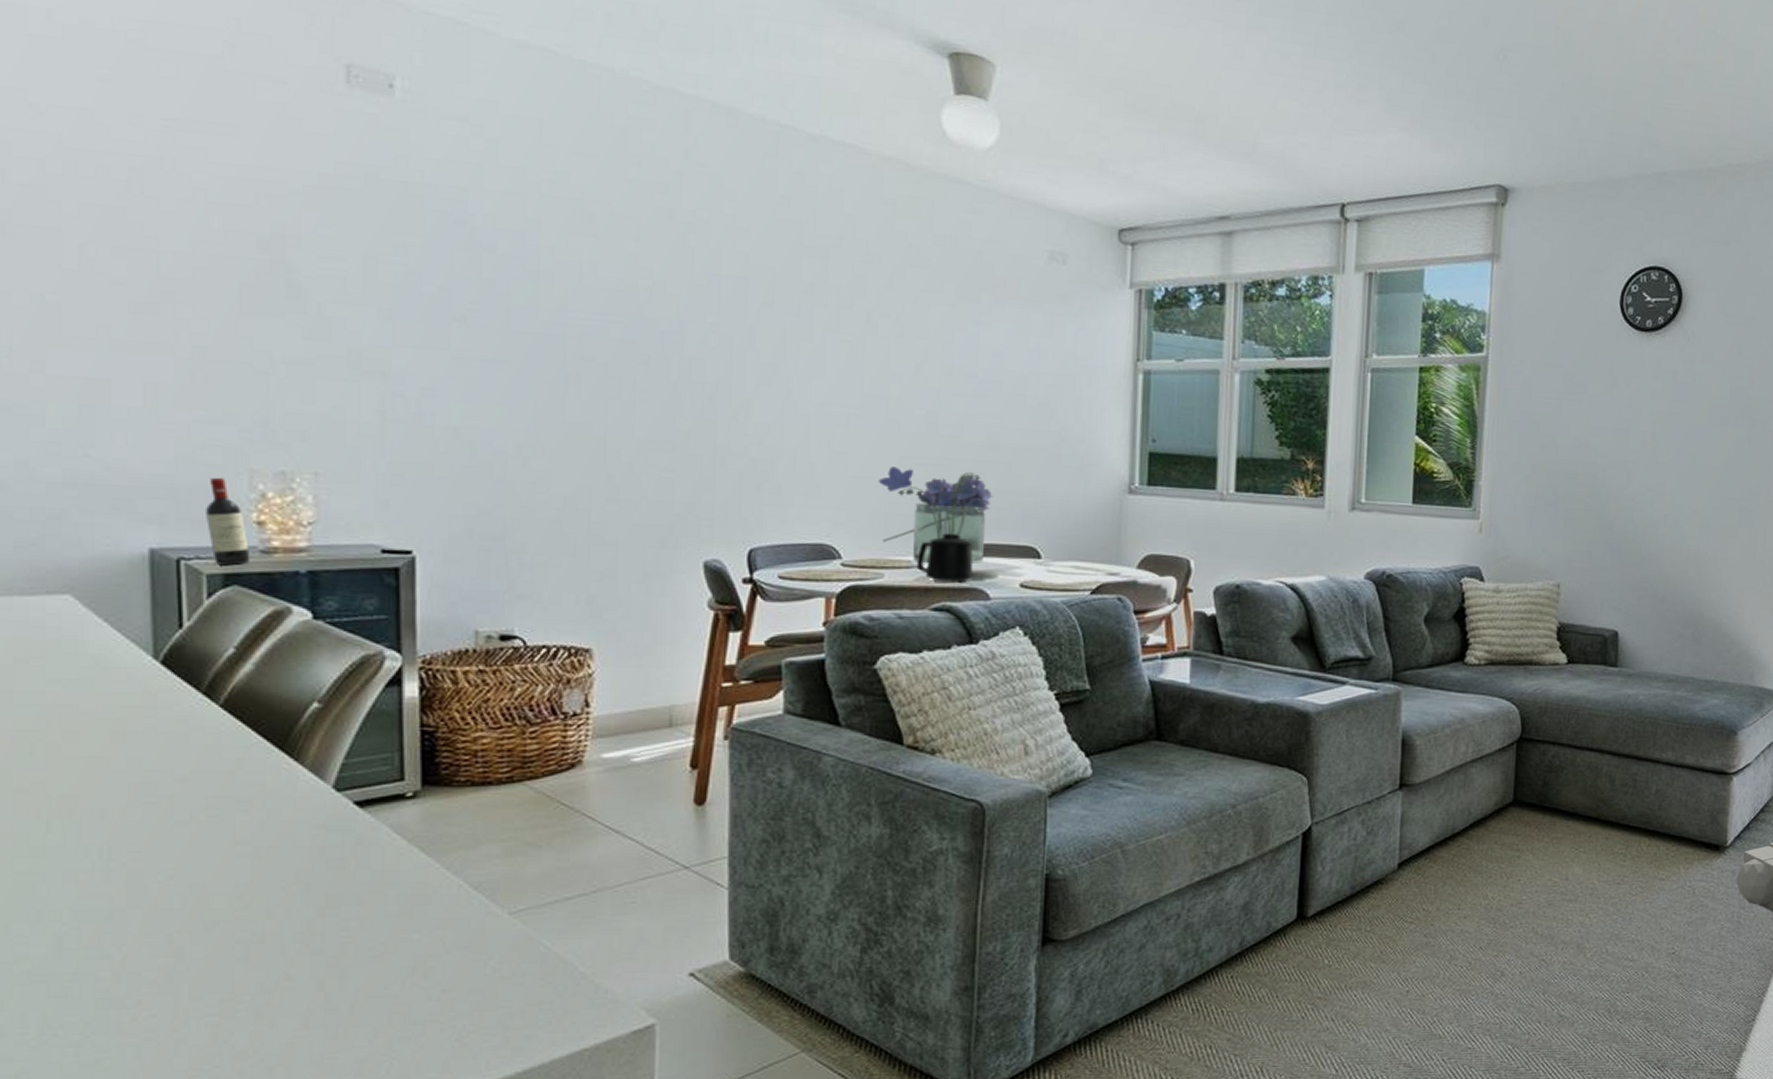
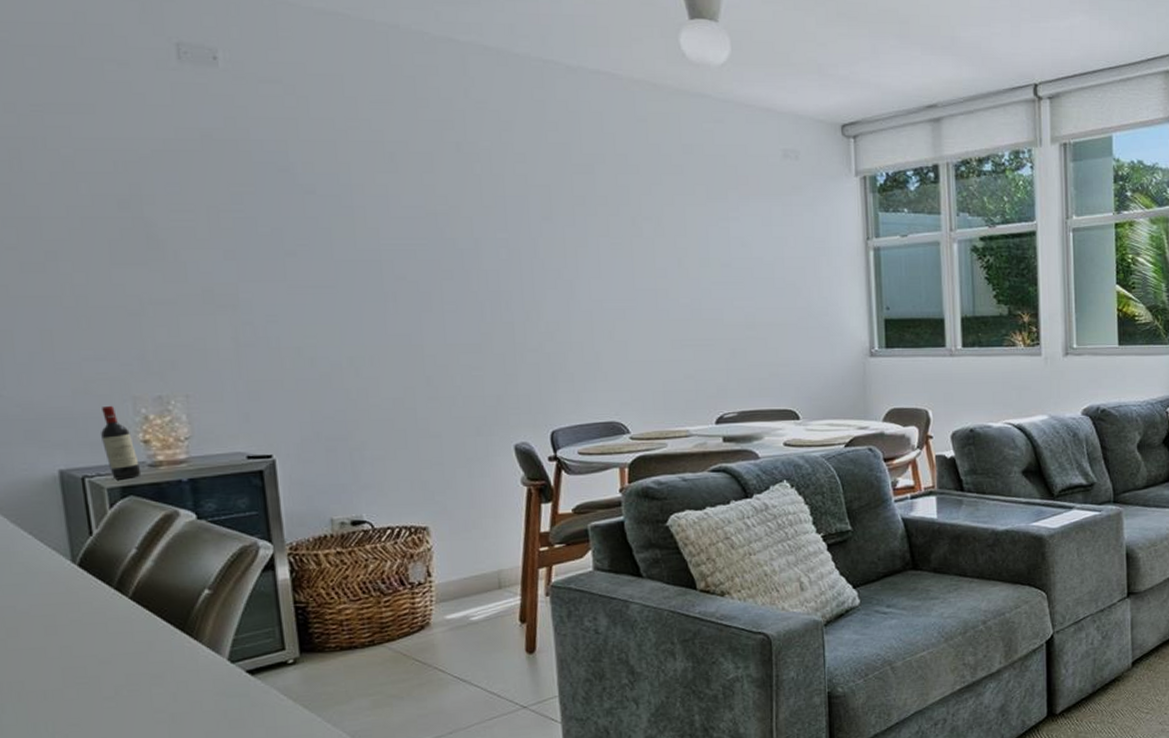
flower bouquet: present [878,466,993,564] -> none [654,348,754,432]
mug: present [916,533,974,583] -> none [693,404,743,447]

